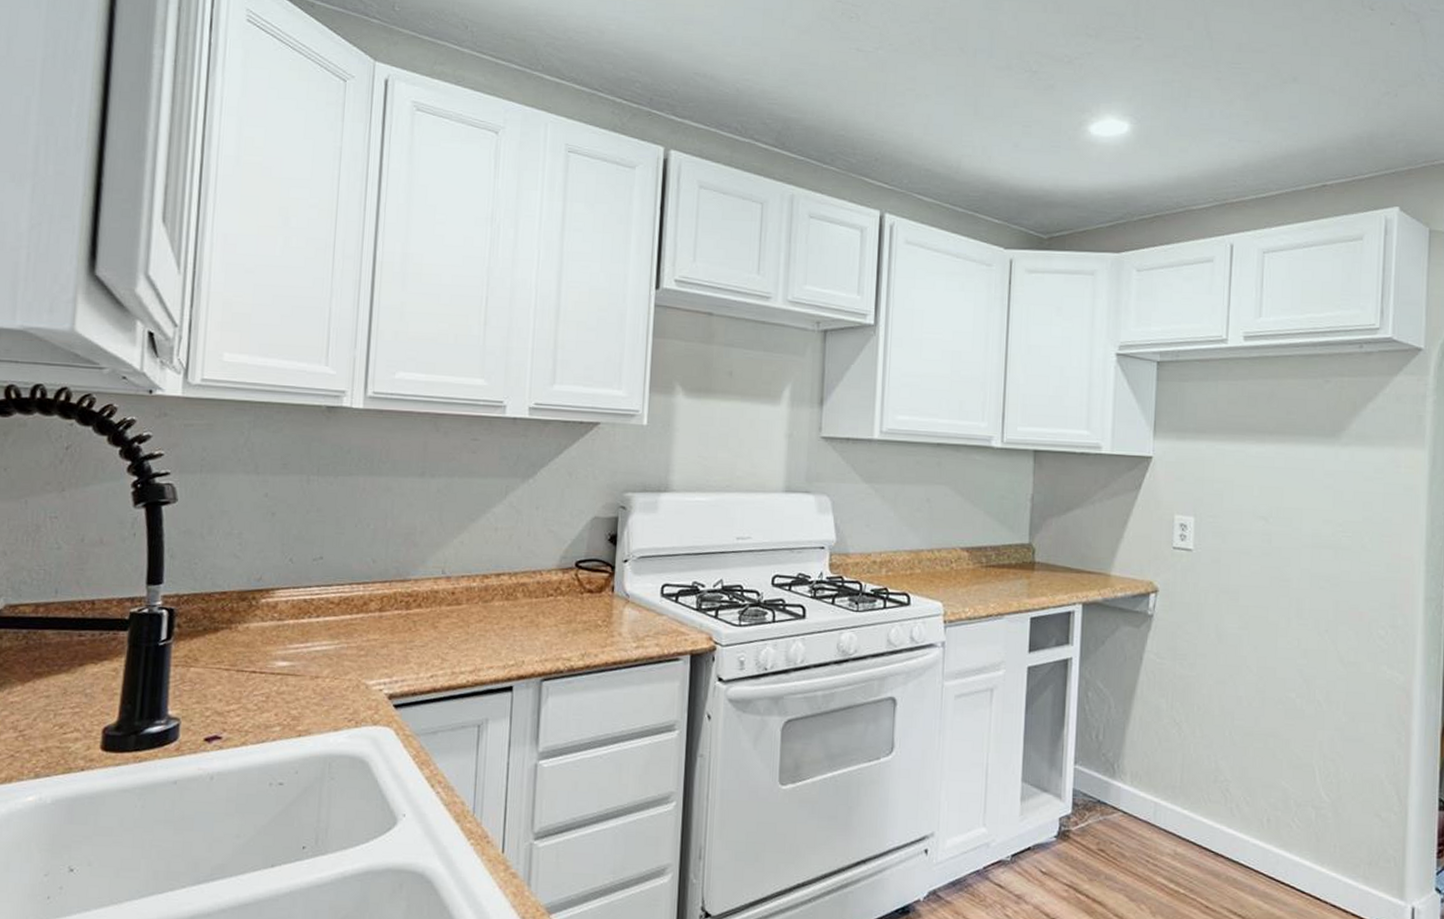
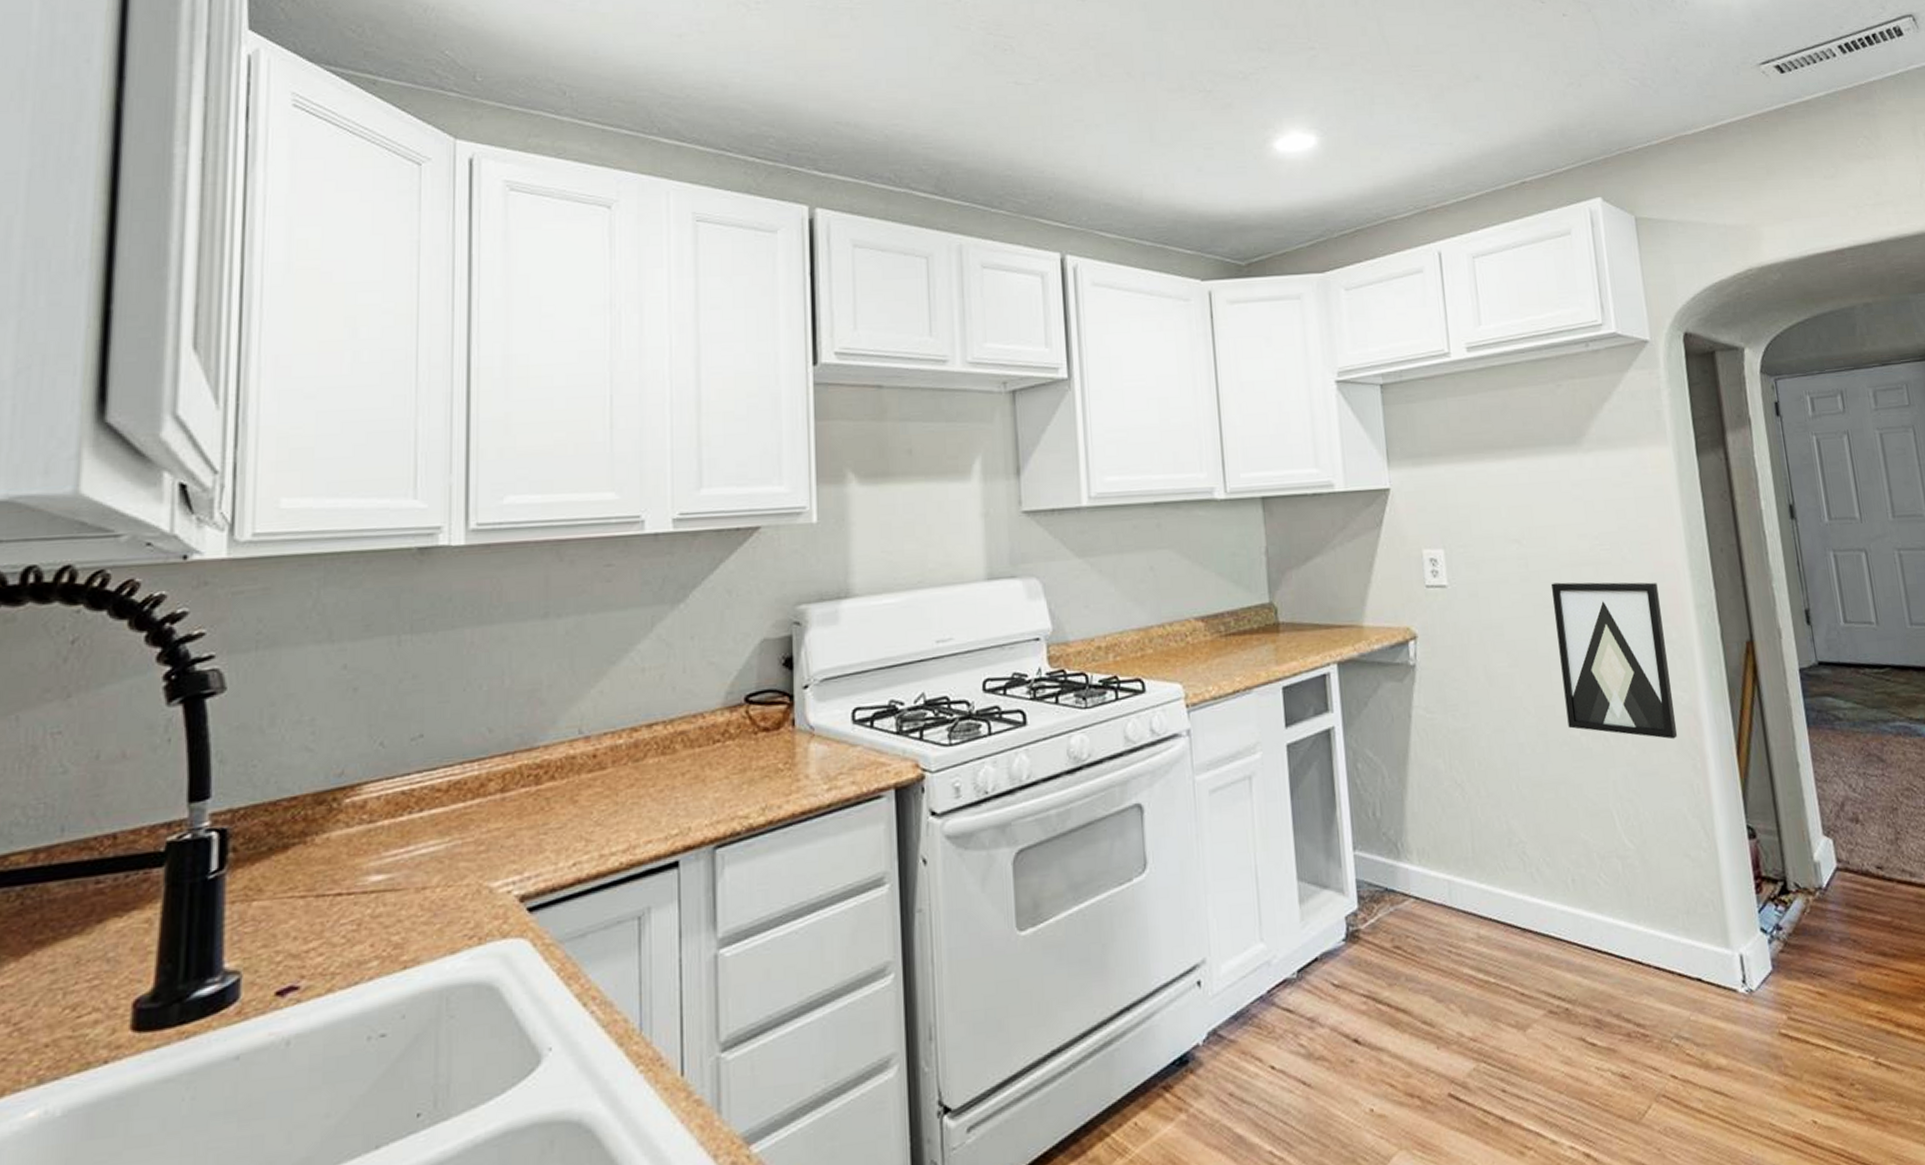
wall art: none [1286,560,1391,714] -> present [1551,582,1678,740]

